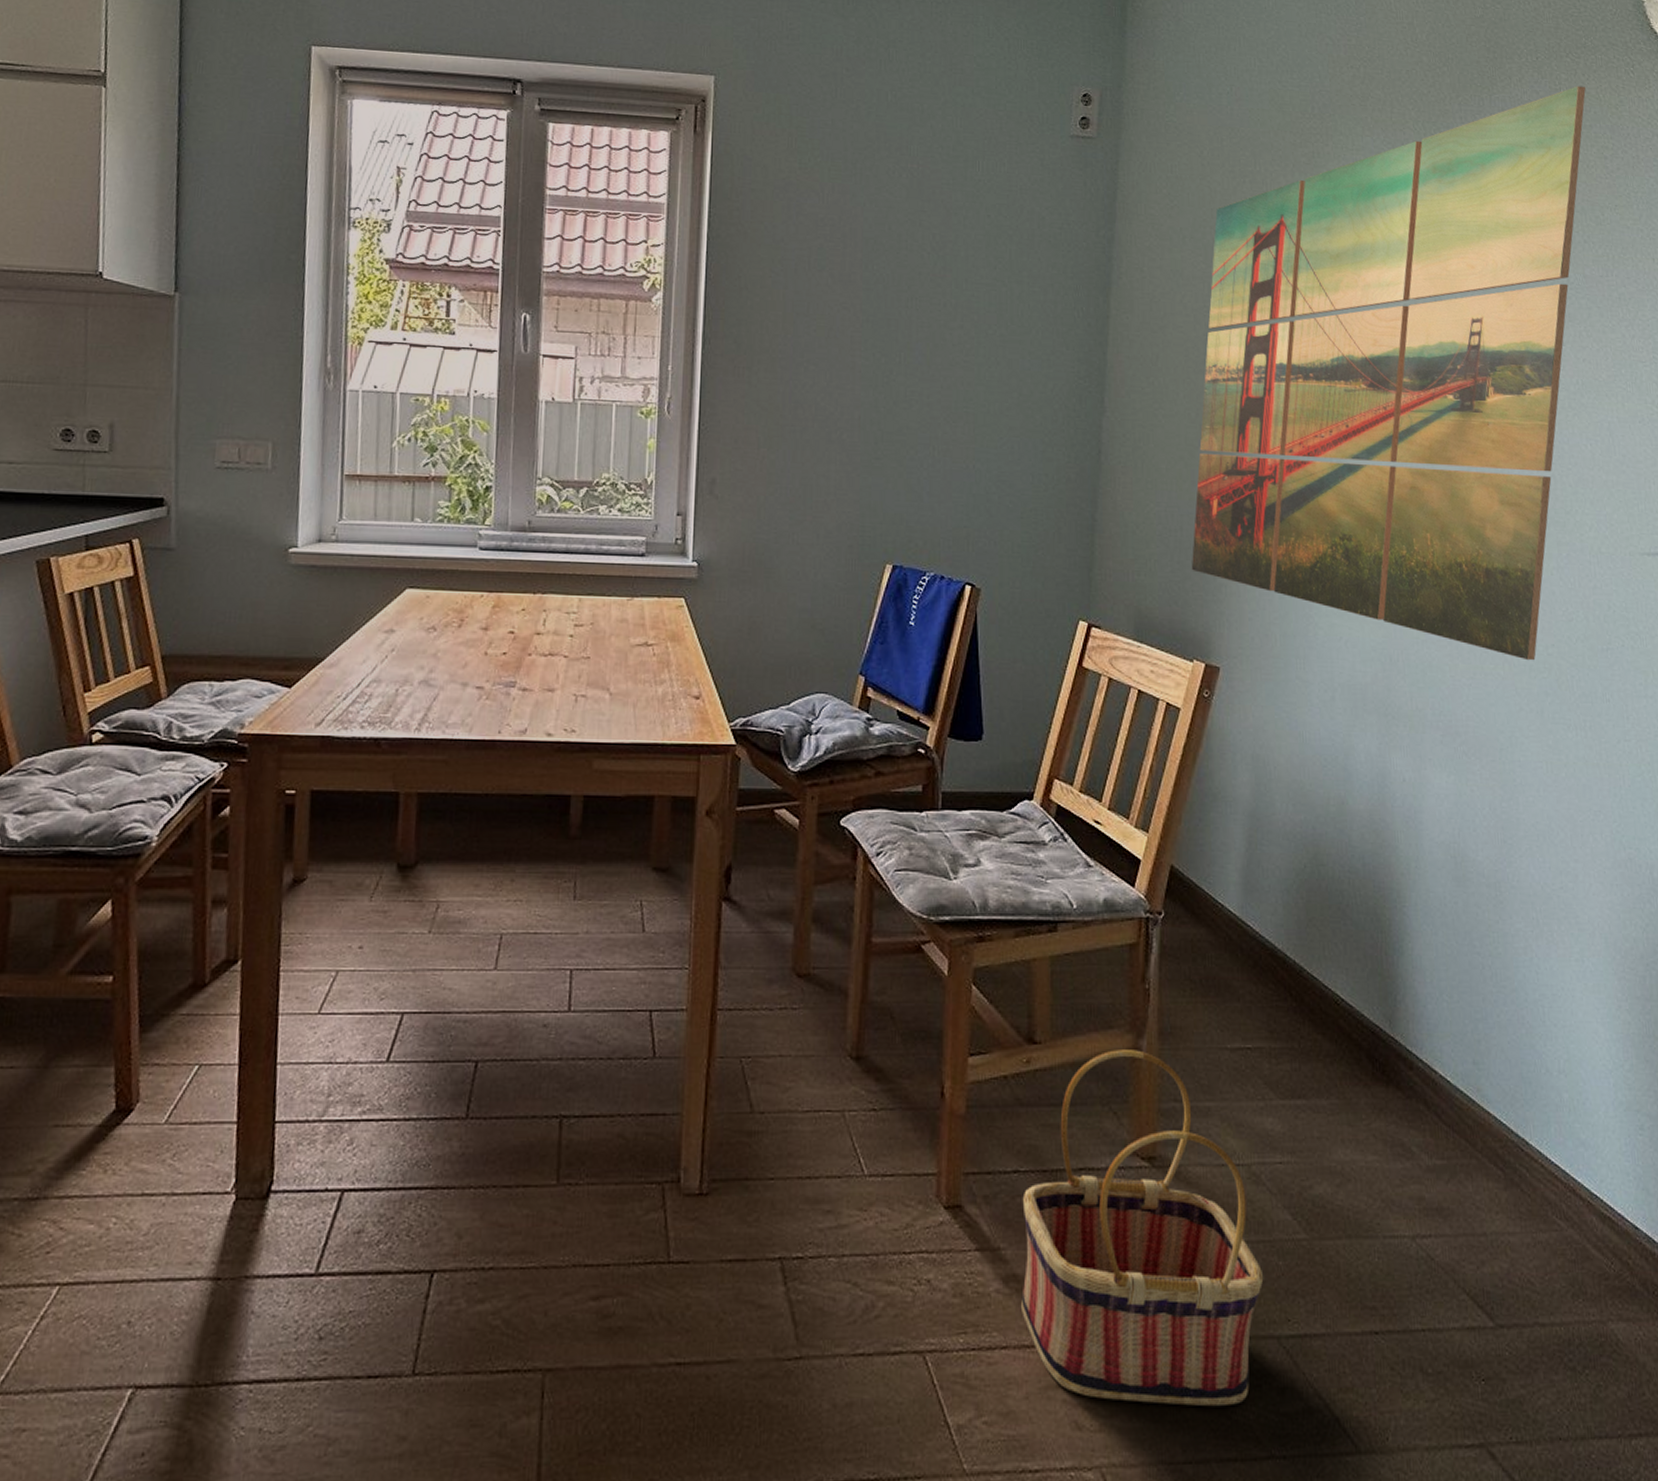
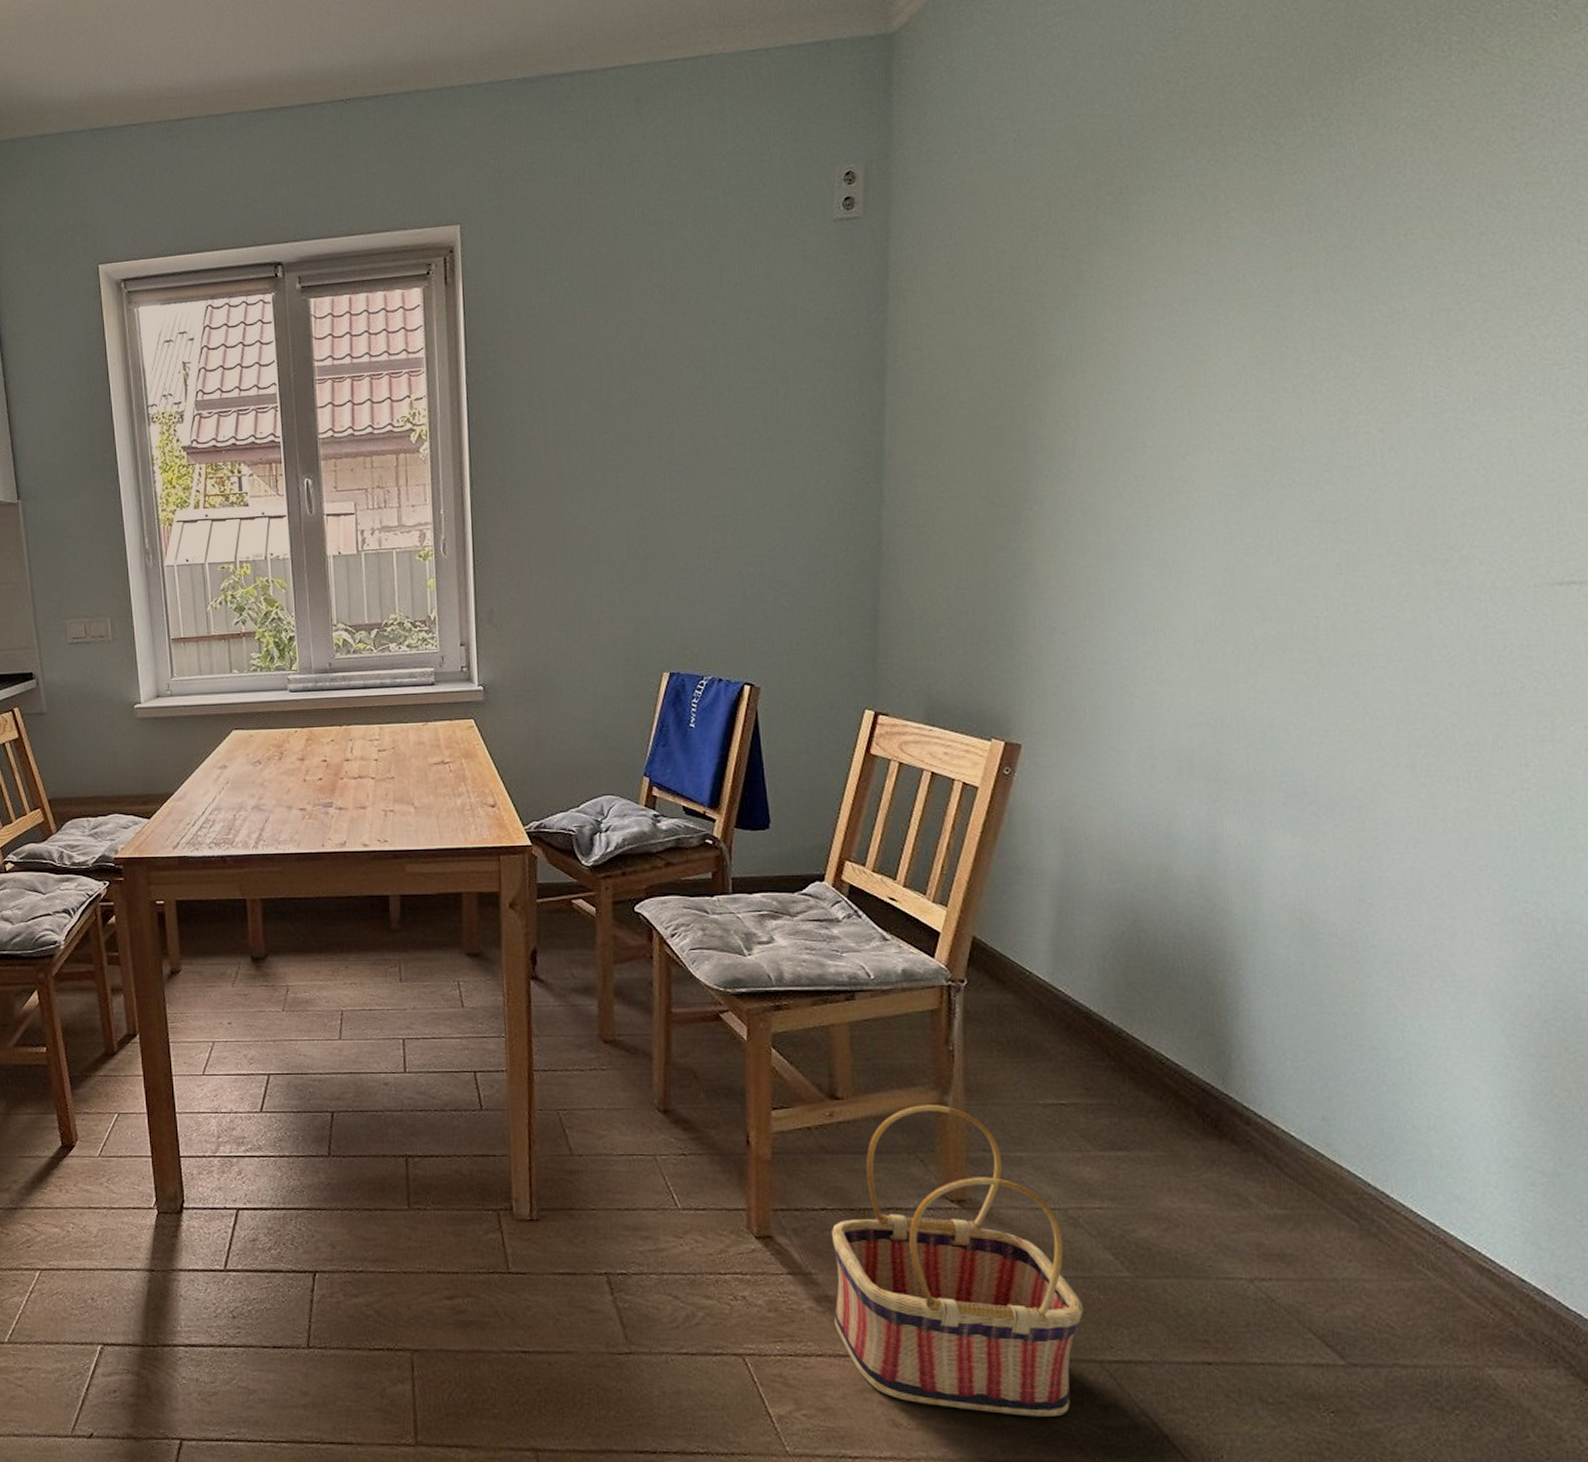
wall art: present [1191,86,1586,661] -> none [986,45,1487,712]

